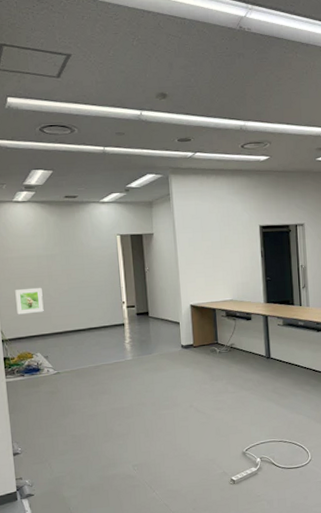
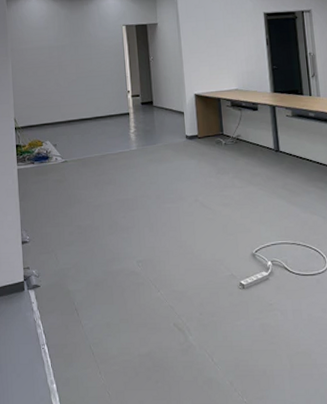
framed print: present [15,287,44,315] -> none [28,77,54,104]

